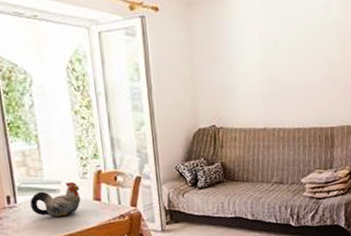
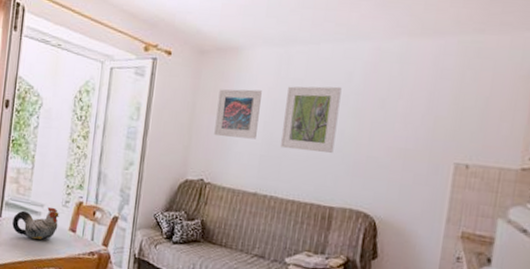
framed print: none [213,33,256,83] -> present [214,89,262,139]
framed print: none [276,19,326,84] -> present [281,86,342,153]

